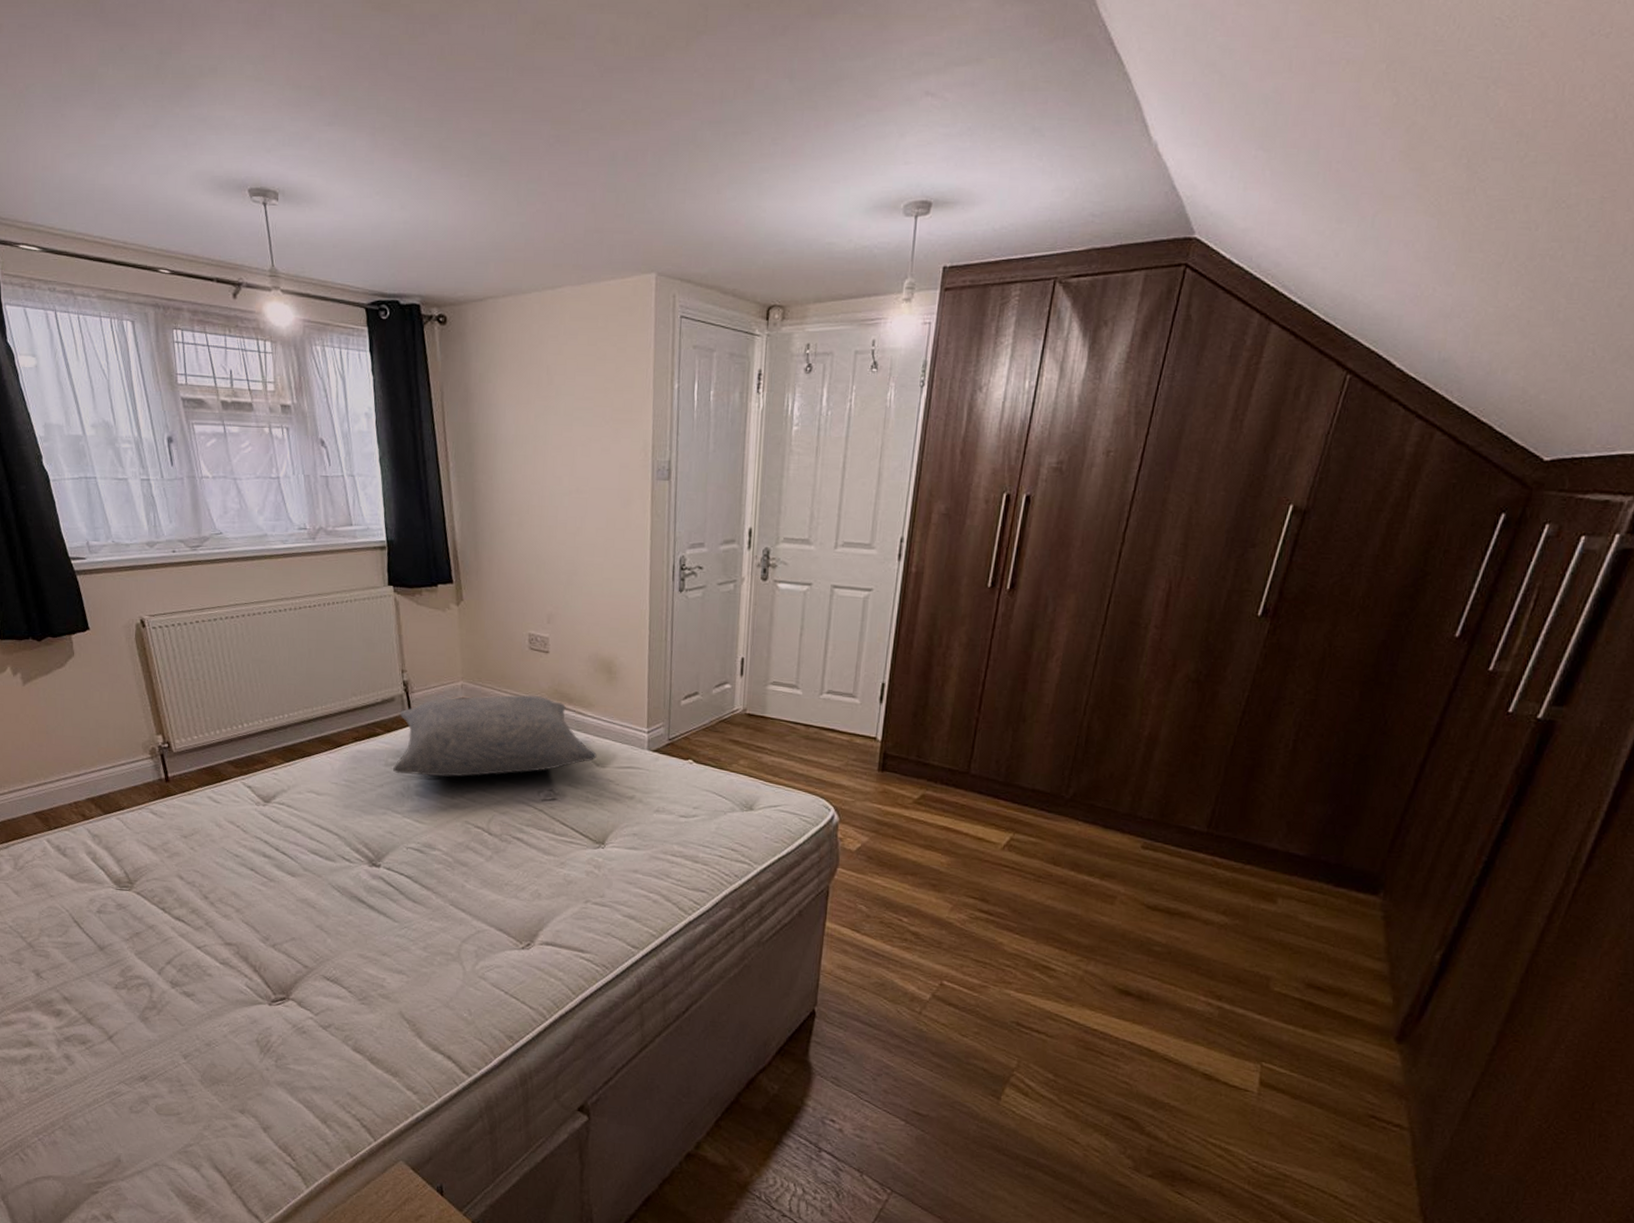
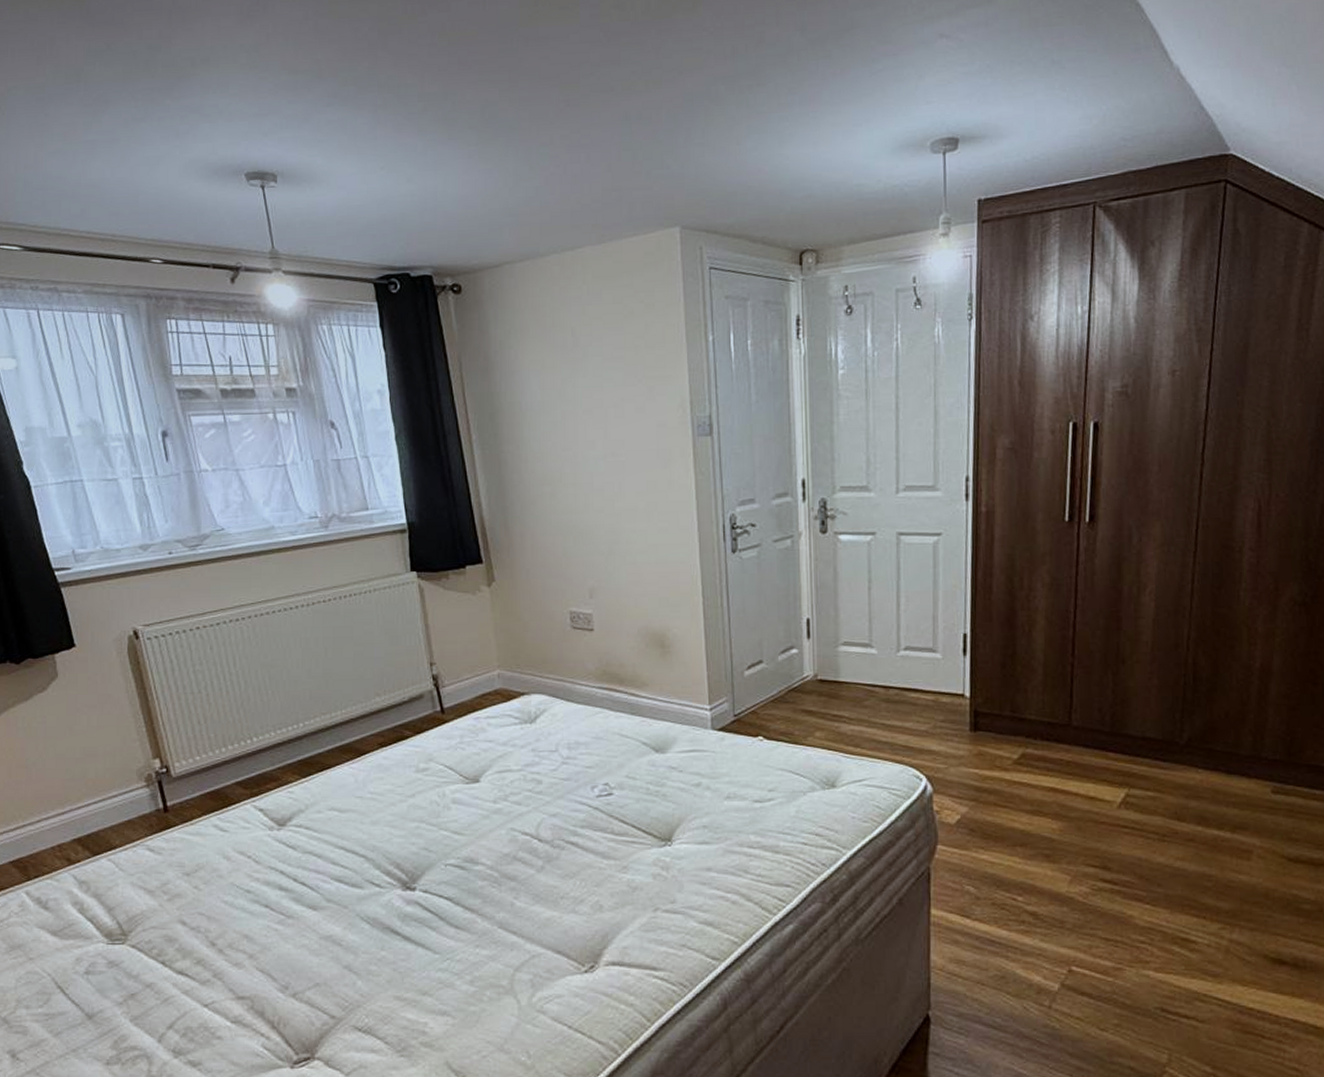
pillow: present [393,694,597,777] -> none [426,678,655,779]

